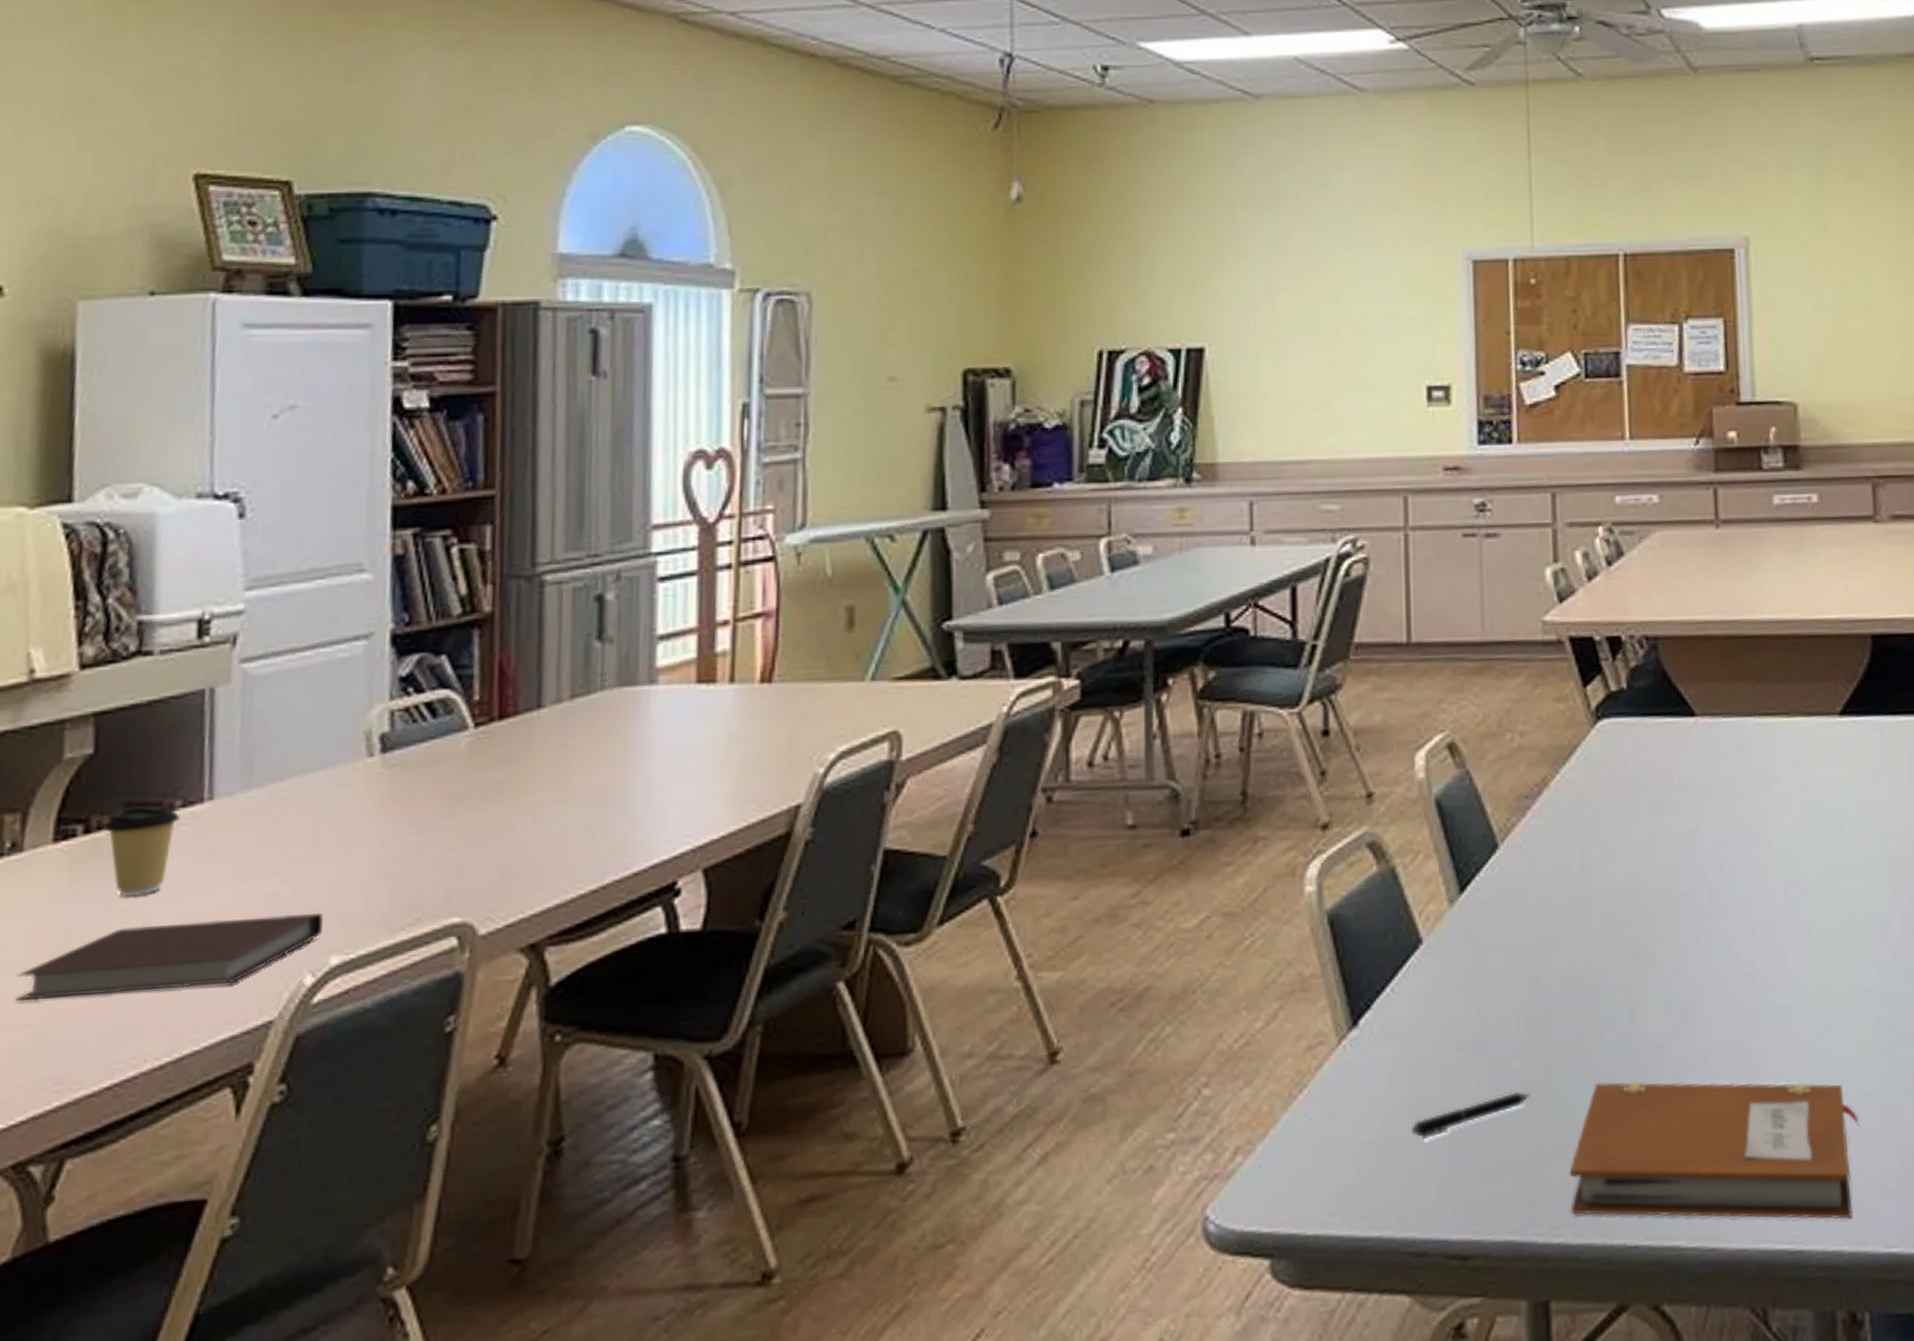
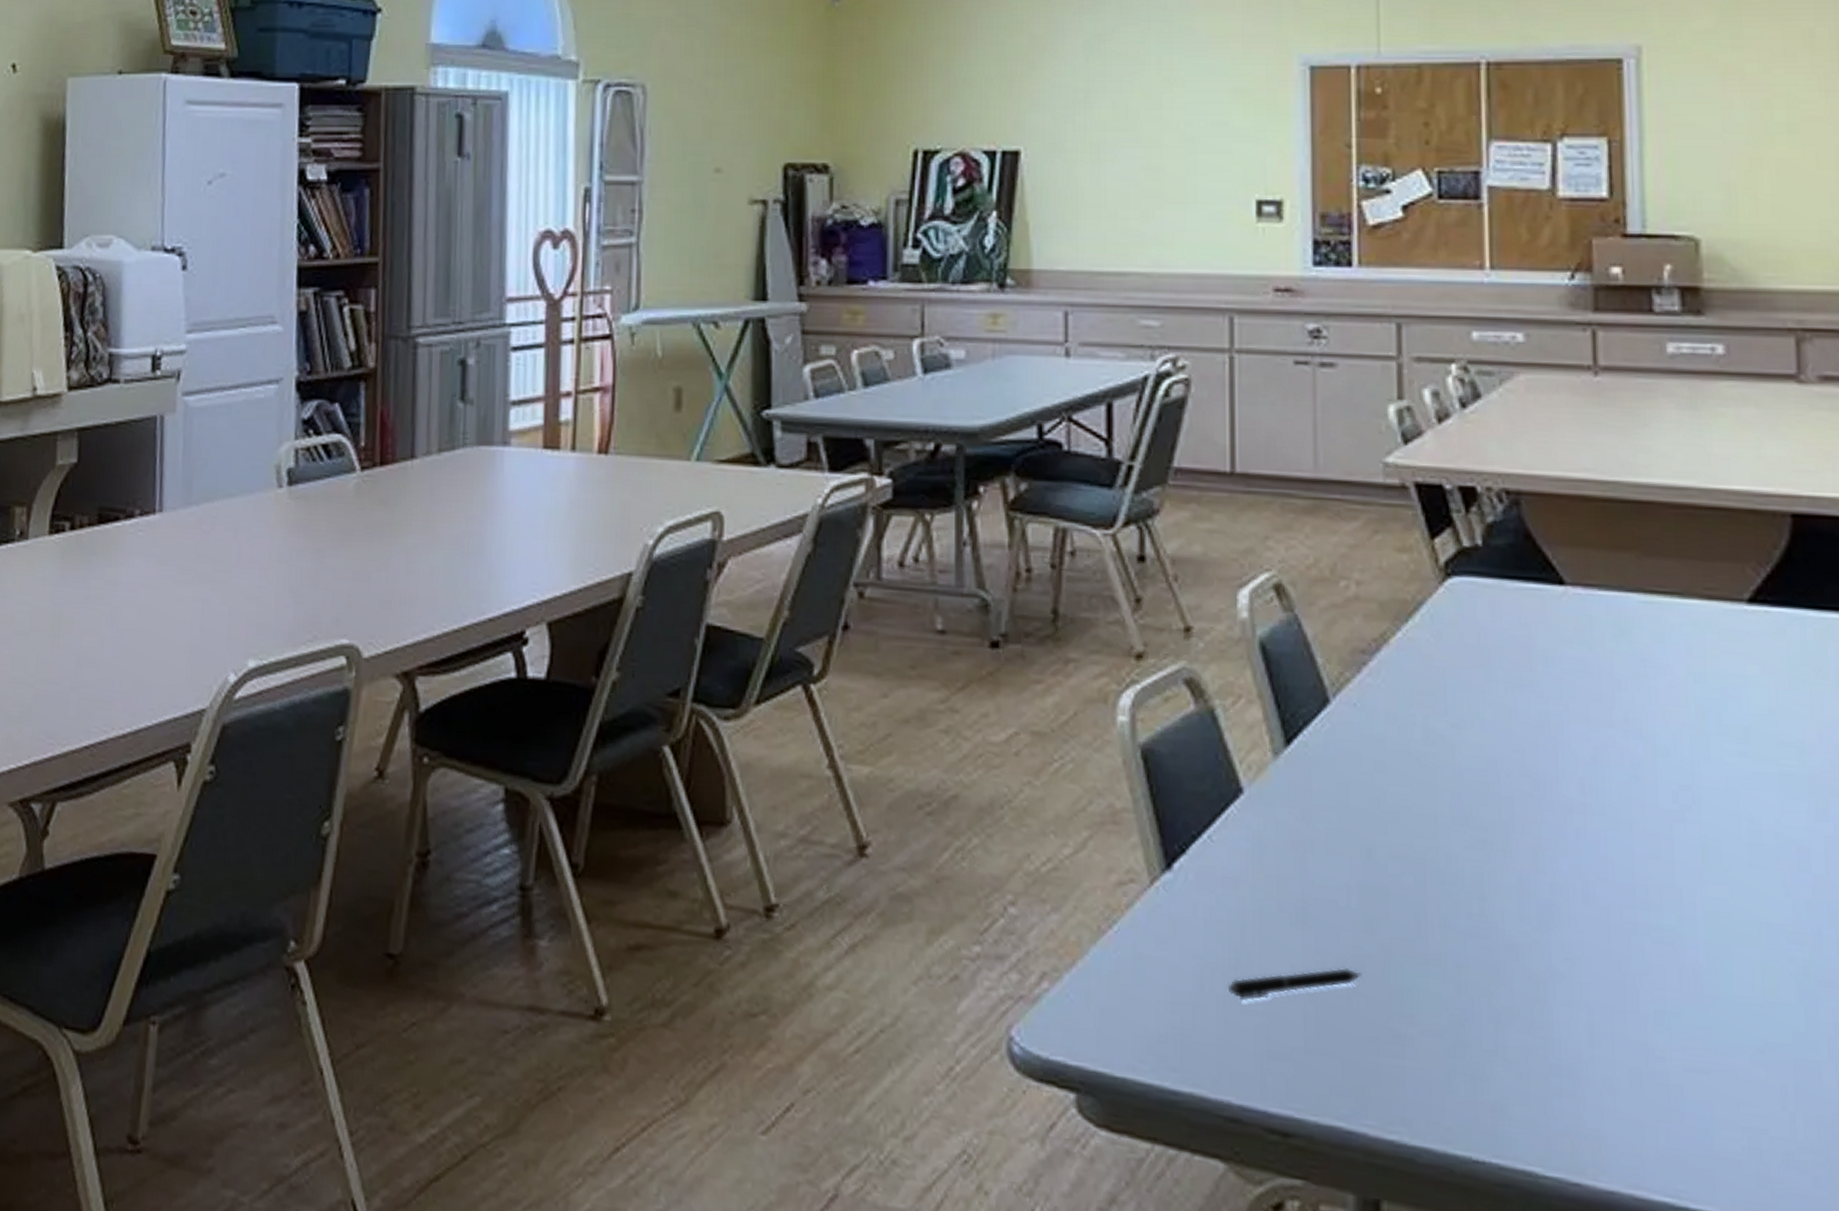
notebook: present [16,913,323,1001] -> none [23,613,243,672]
coffee cup: present [104,806,180,897] -> none [84,511,139,588]
notebook: present [1569,1081,1859,1220] -> none [1405,974,1764,1185]

